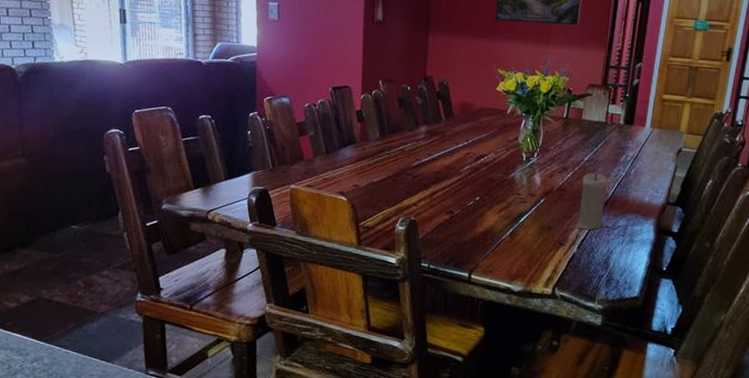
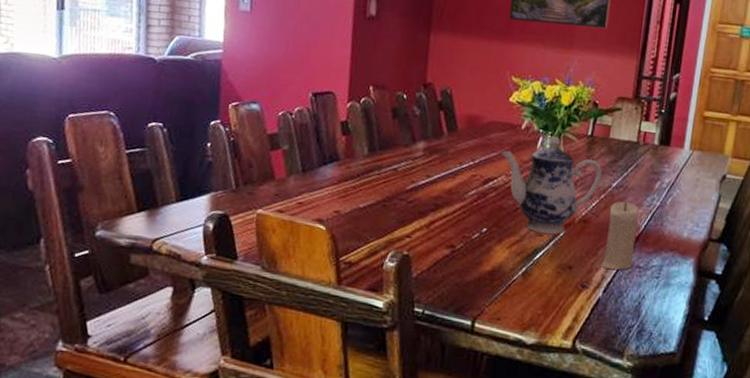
teapot: none [490,119,576,201] -> present [501,136,602,235]

